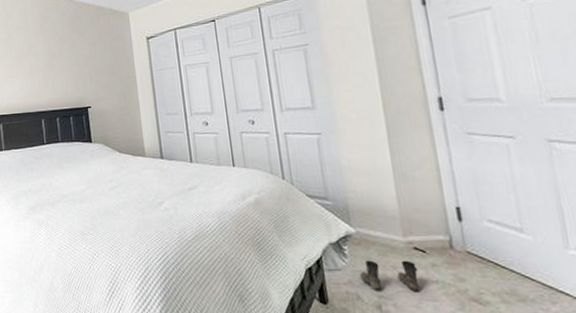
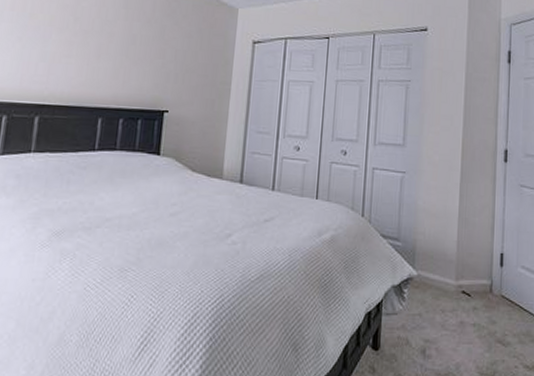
boots: present [359,260,420,292] -> none [412,303,462,335]

